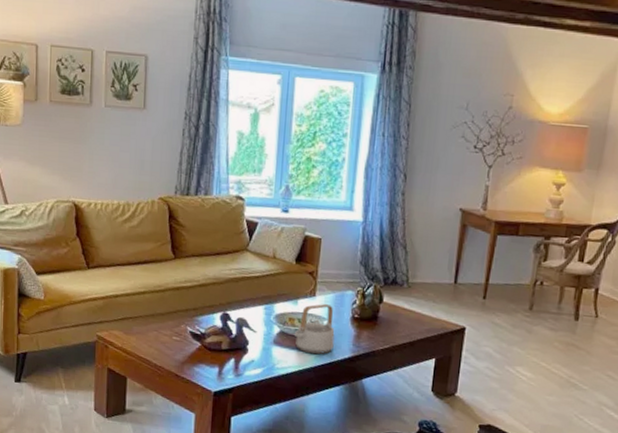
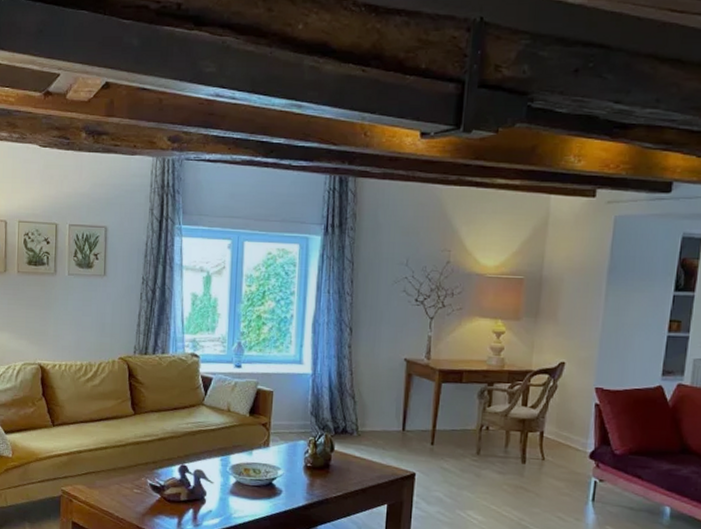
teapot: present [294,303,335,355] -> none [249,453,289,504]

